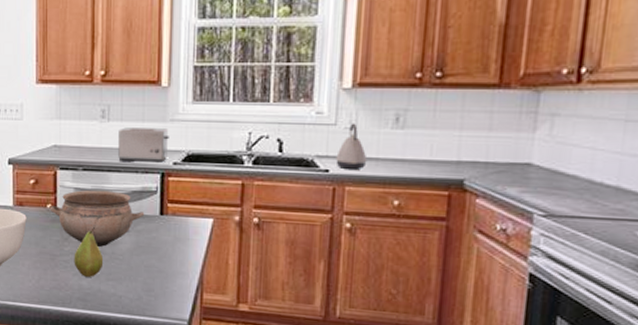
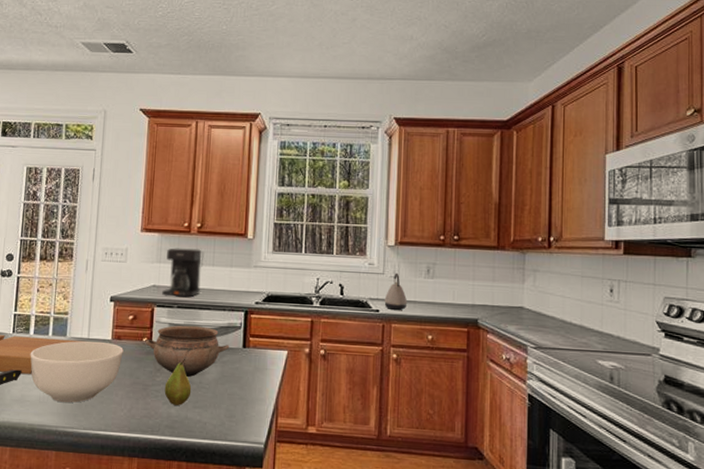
coffee maker: none [65,101,109,158] -> present [162,248,202,298]
toaster: present [118,127,169,164] -> none [209,271,253,303]

